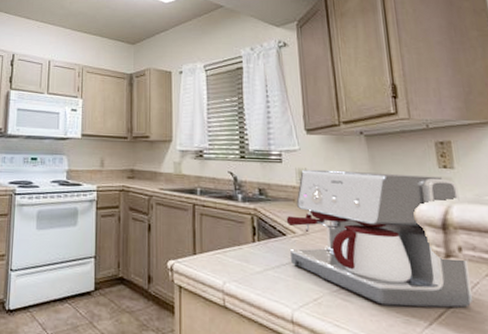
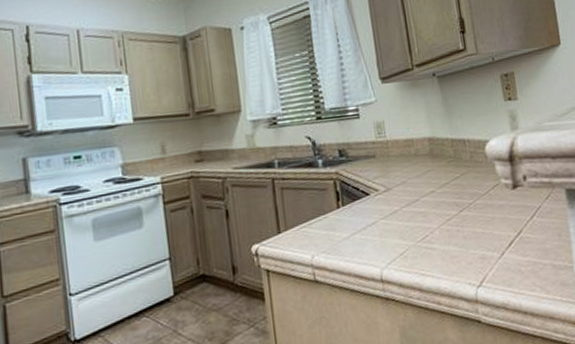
coffee maker: present [286,169,474,308] -> none [368,109,537,246]

